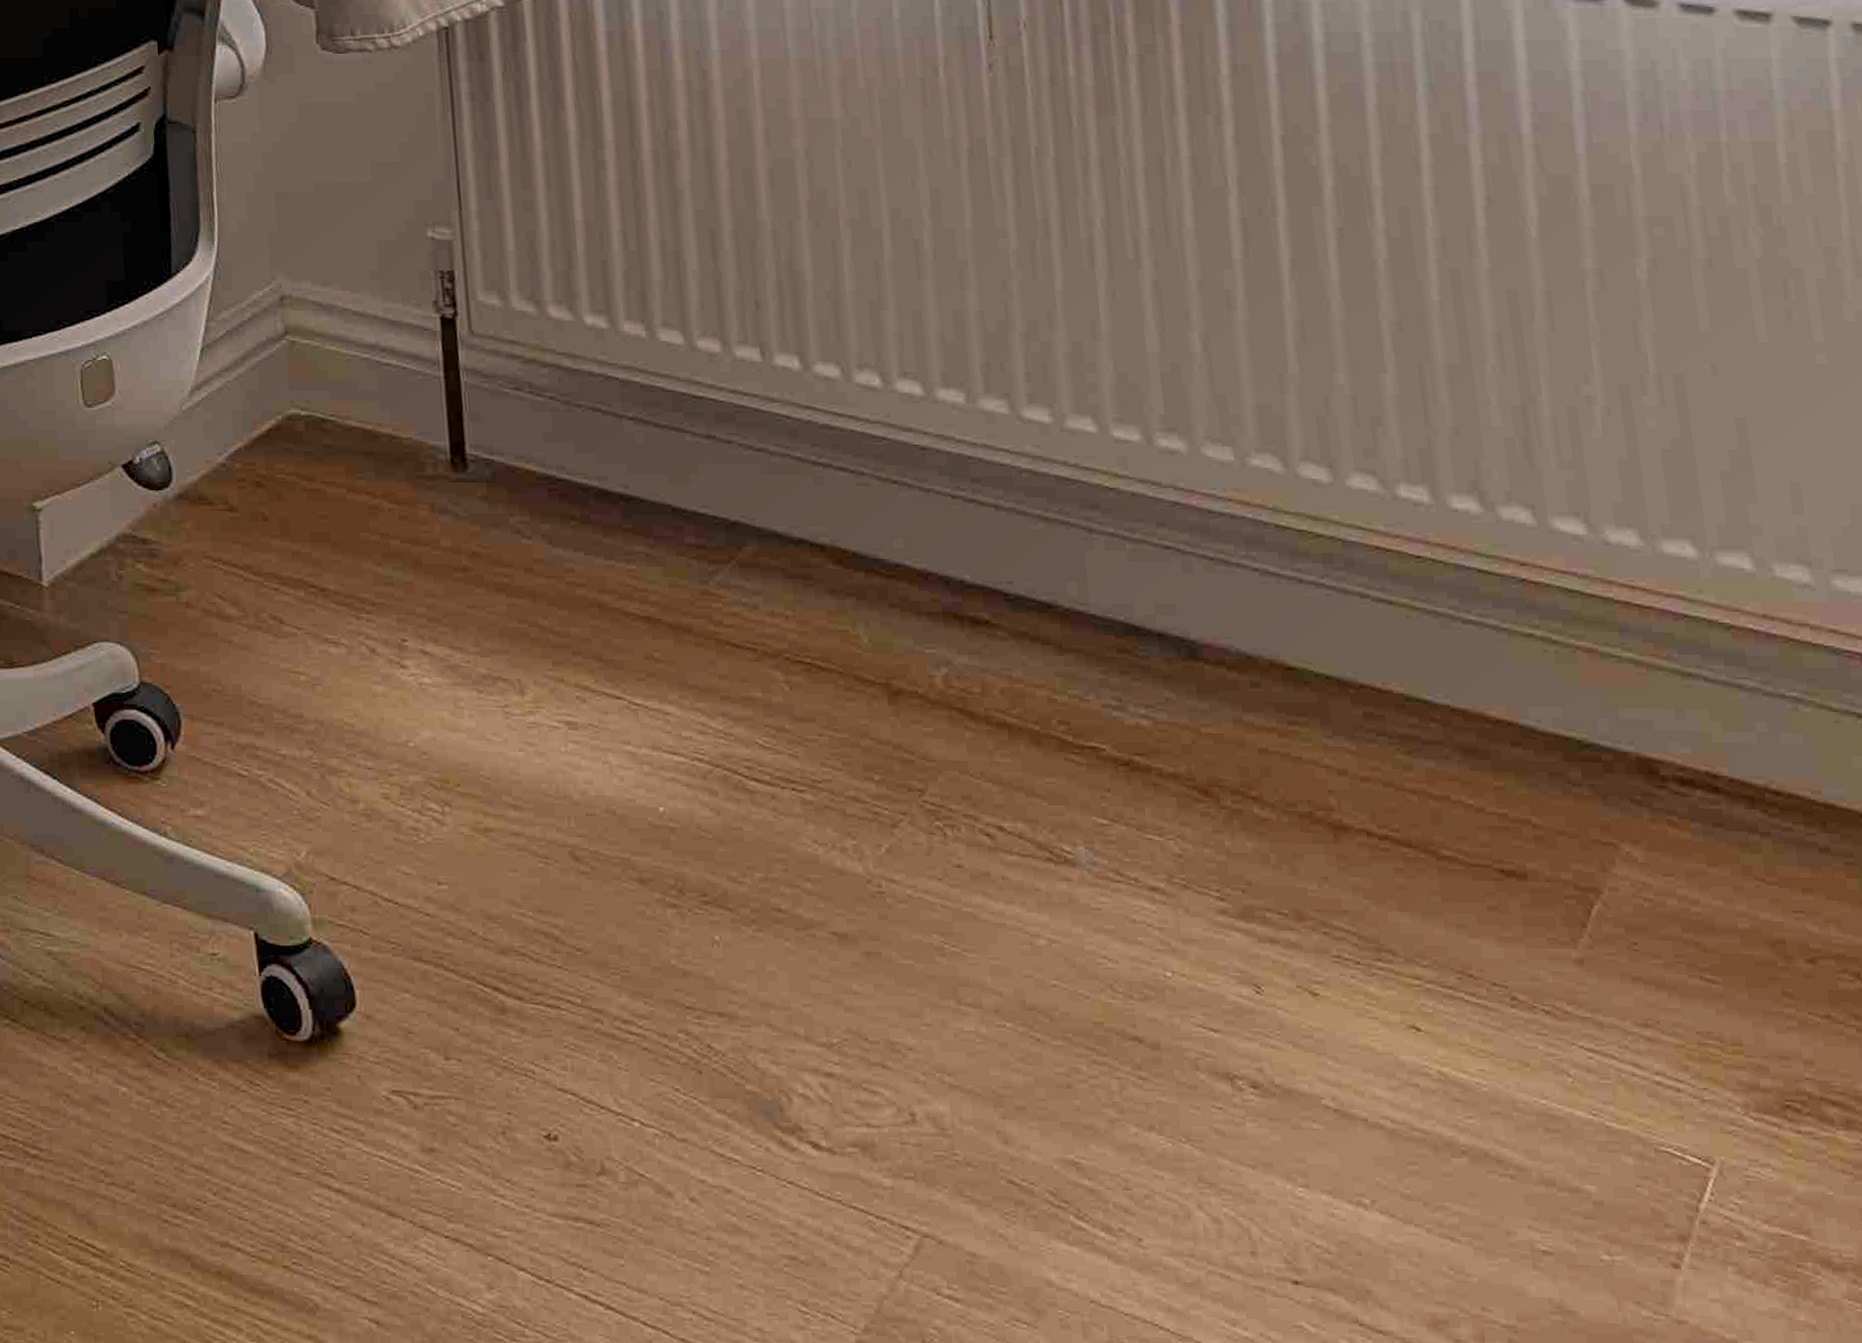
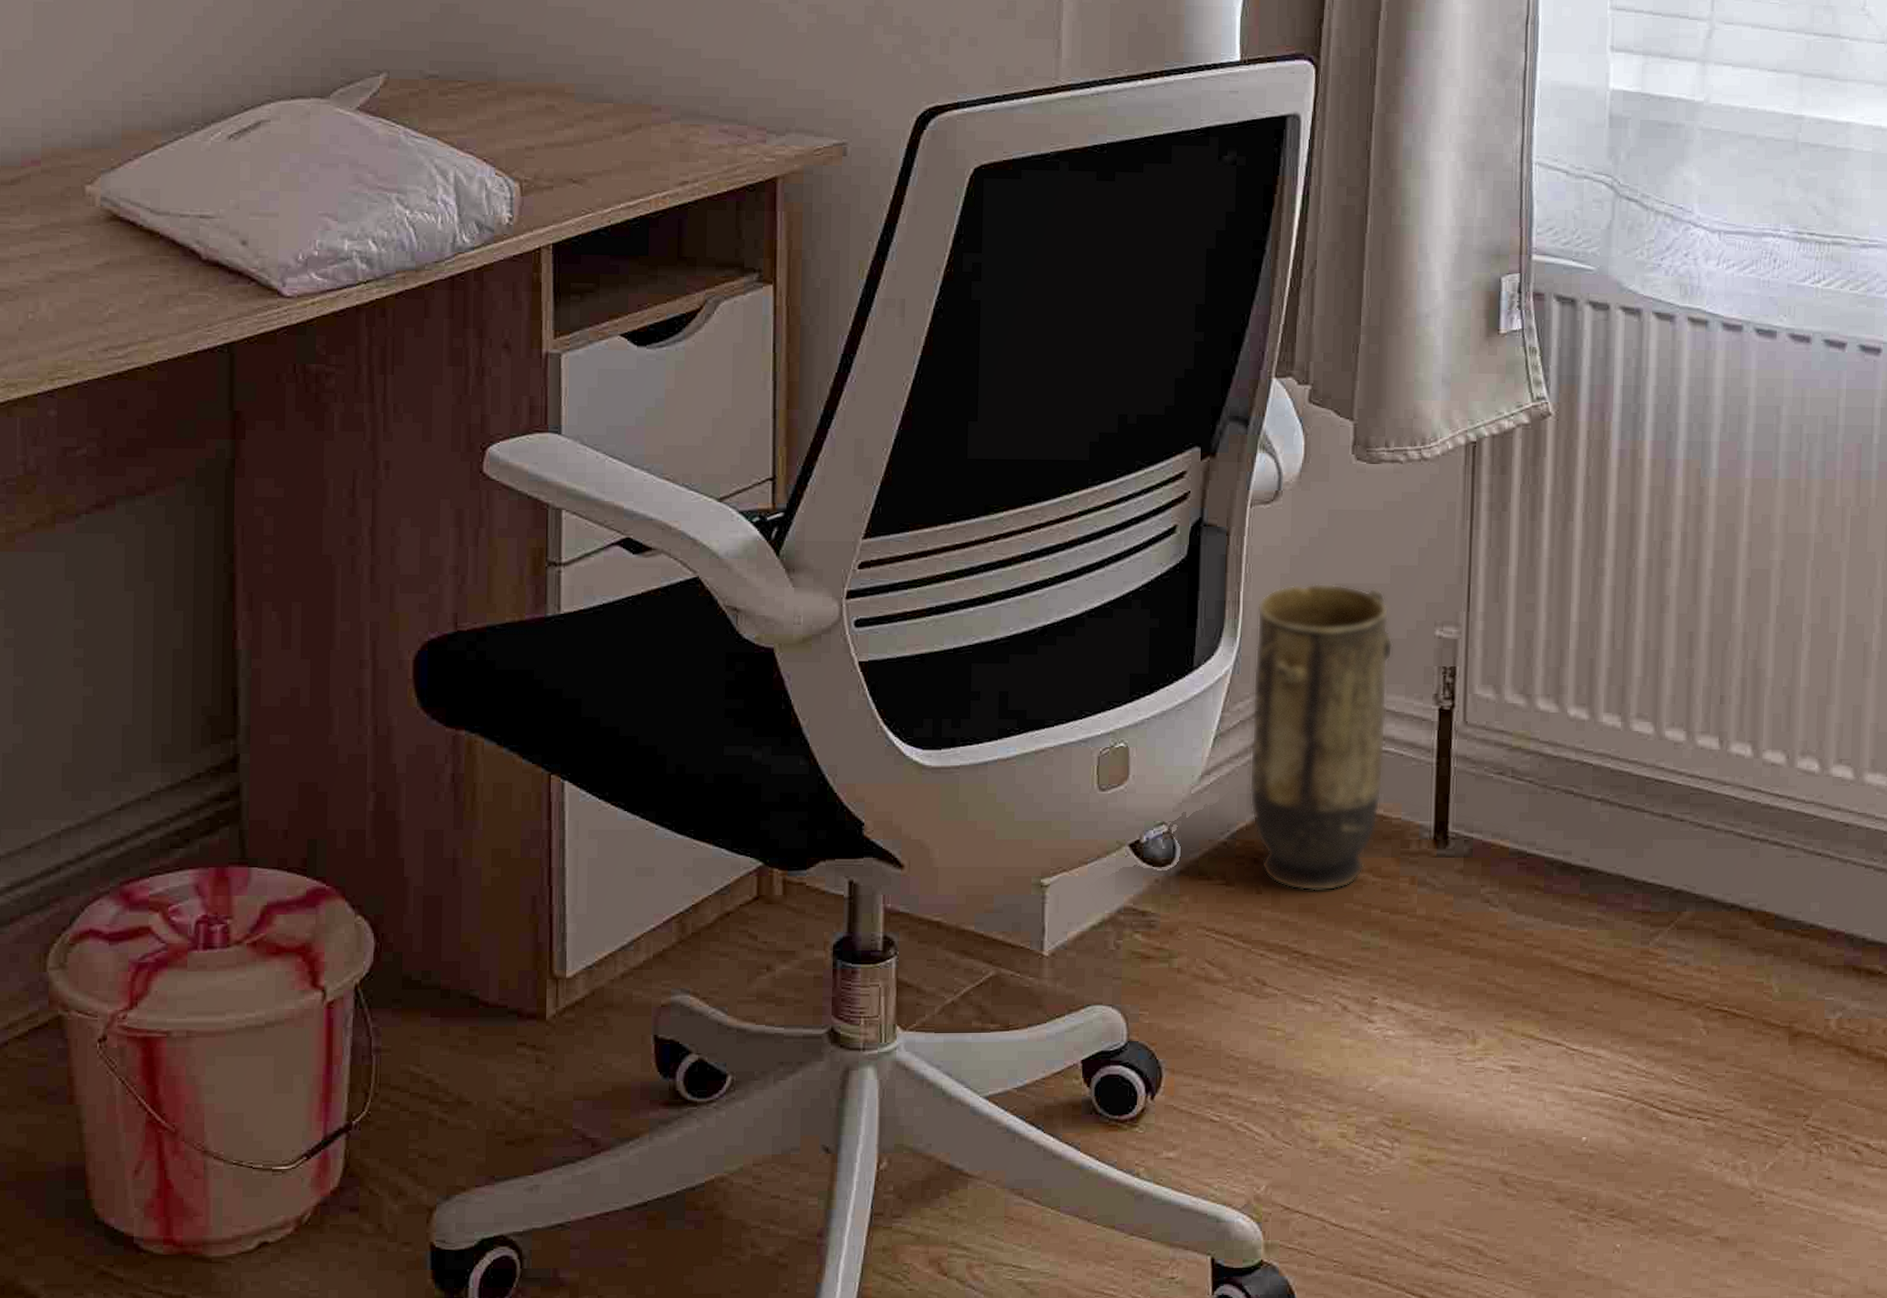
vase: none [233,182,388,518] -> present [1249,583,1394,891]

